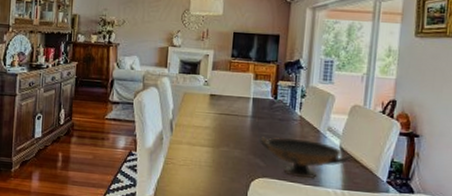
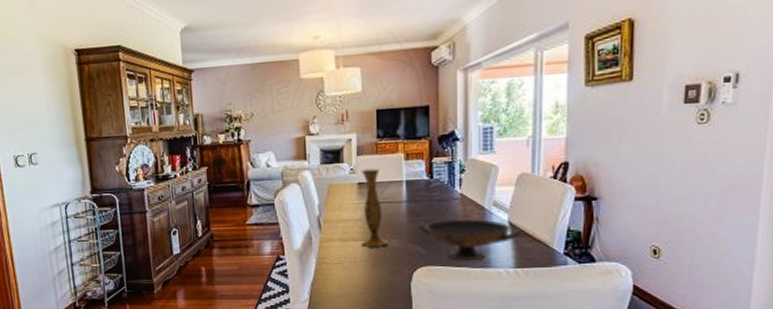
vase: none [207,83,232,155] -> present [360,168,389,248]

